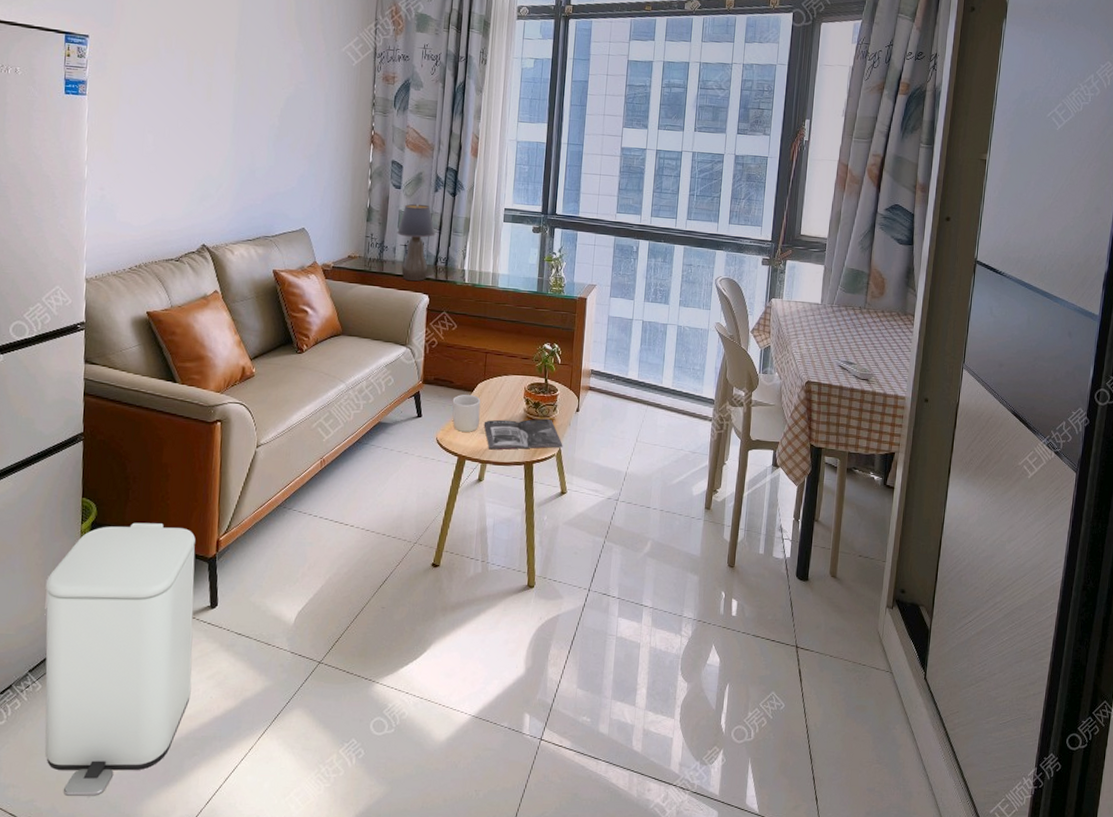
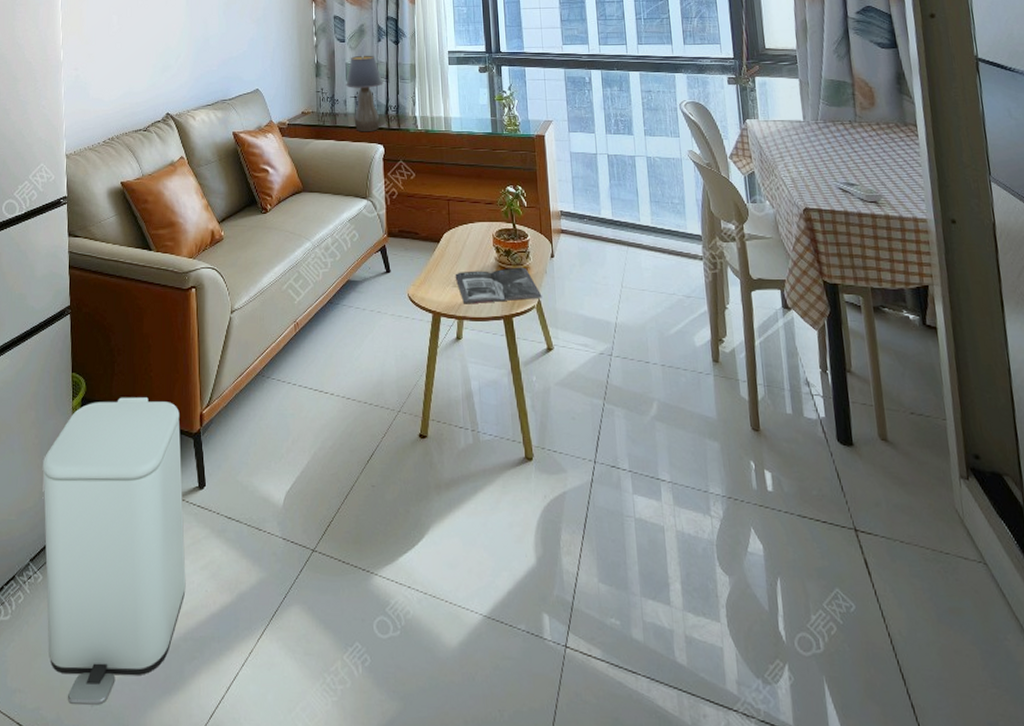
mug: present [452,394,481,432] -> none [419,245,451,286]

